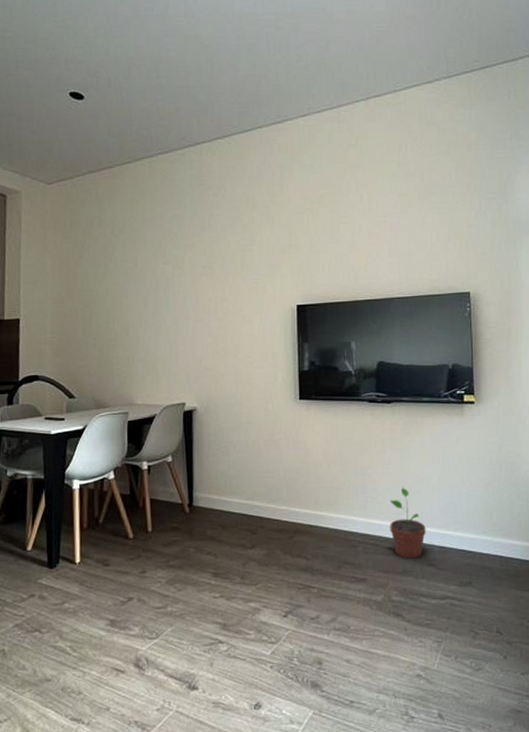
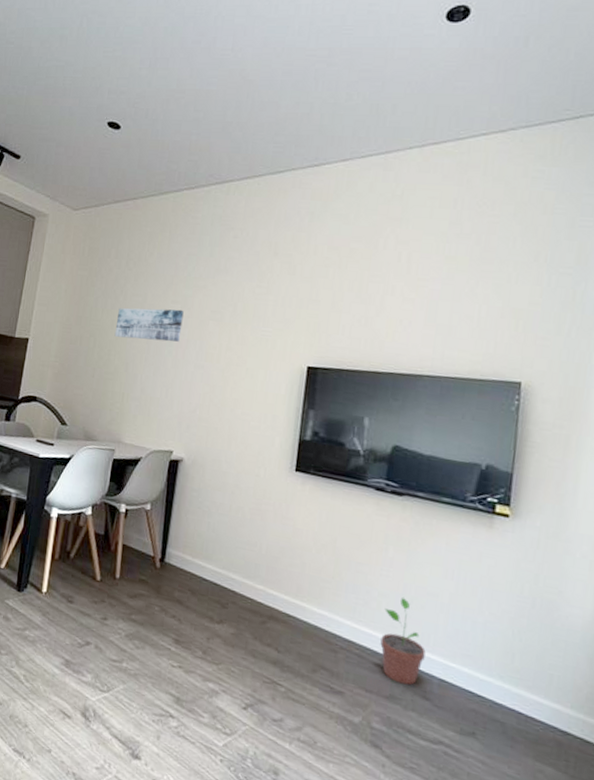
wall art: none [110,269,177,304] -> present [114,308,184,342]

